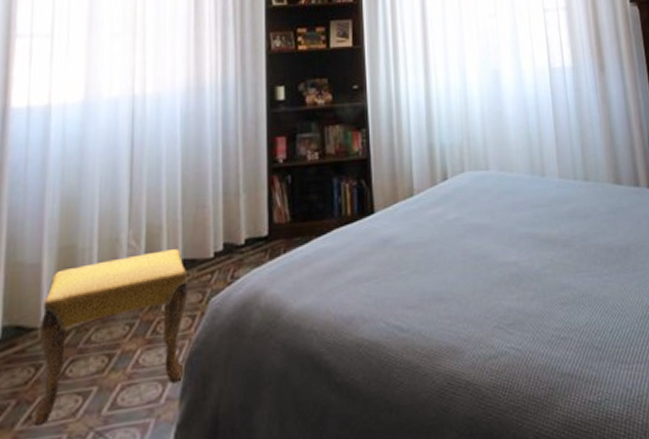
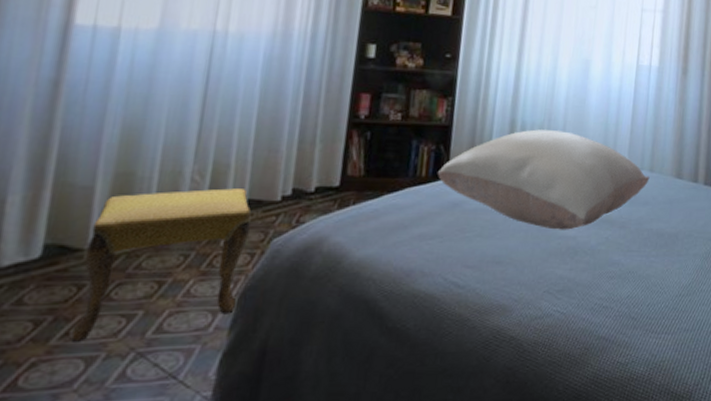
pillow: none [362,148,586,257] -> present [437,129,650,230]

